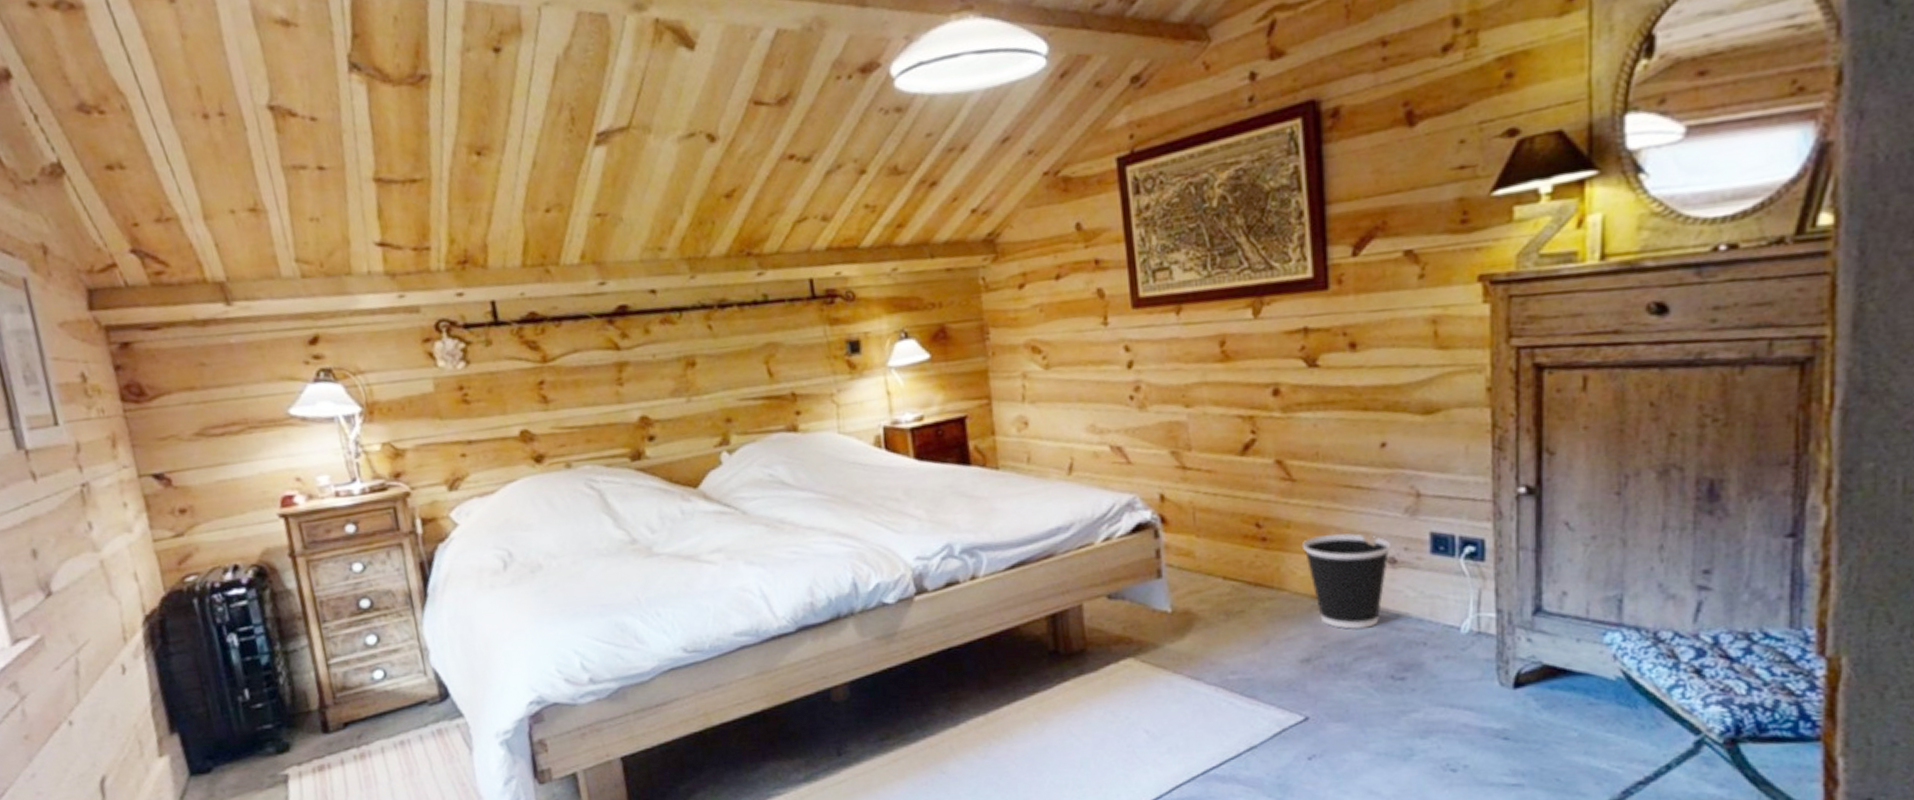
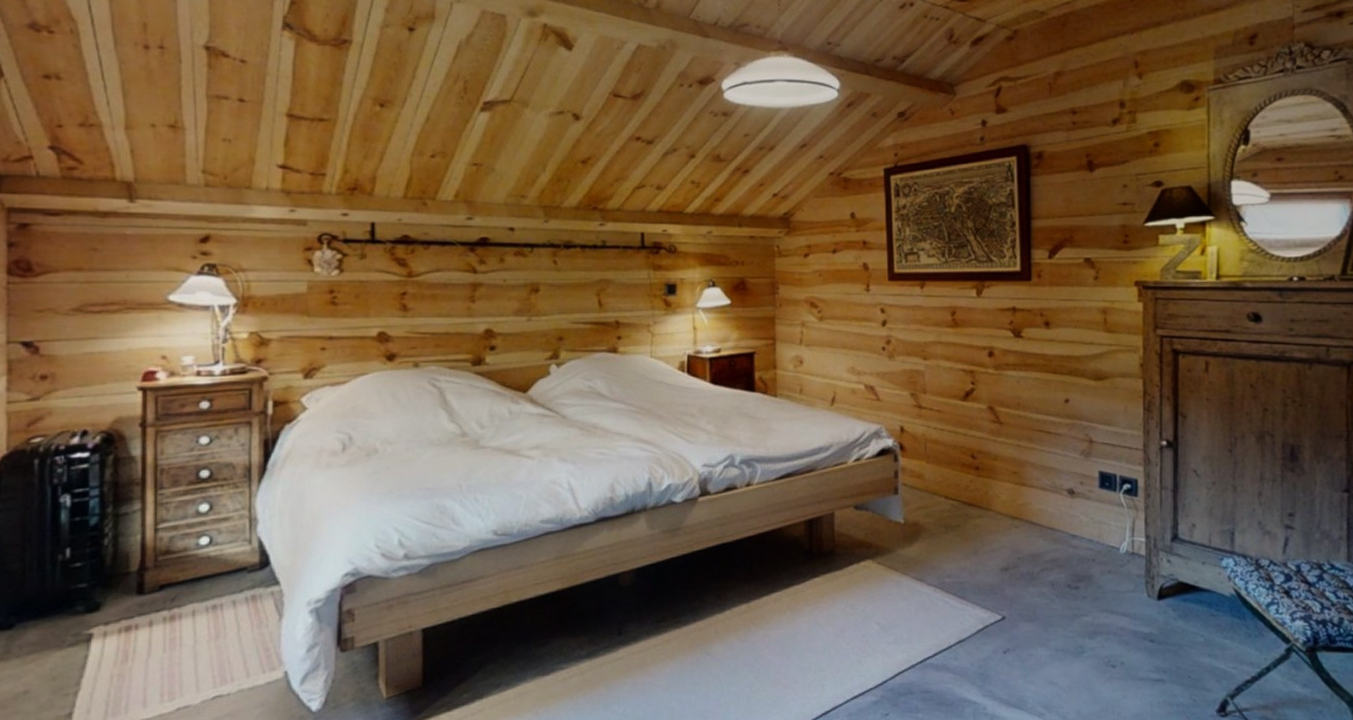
wastebasket: present [1303,533,1392,629] -> none [1006,468,1071,545]

